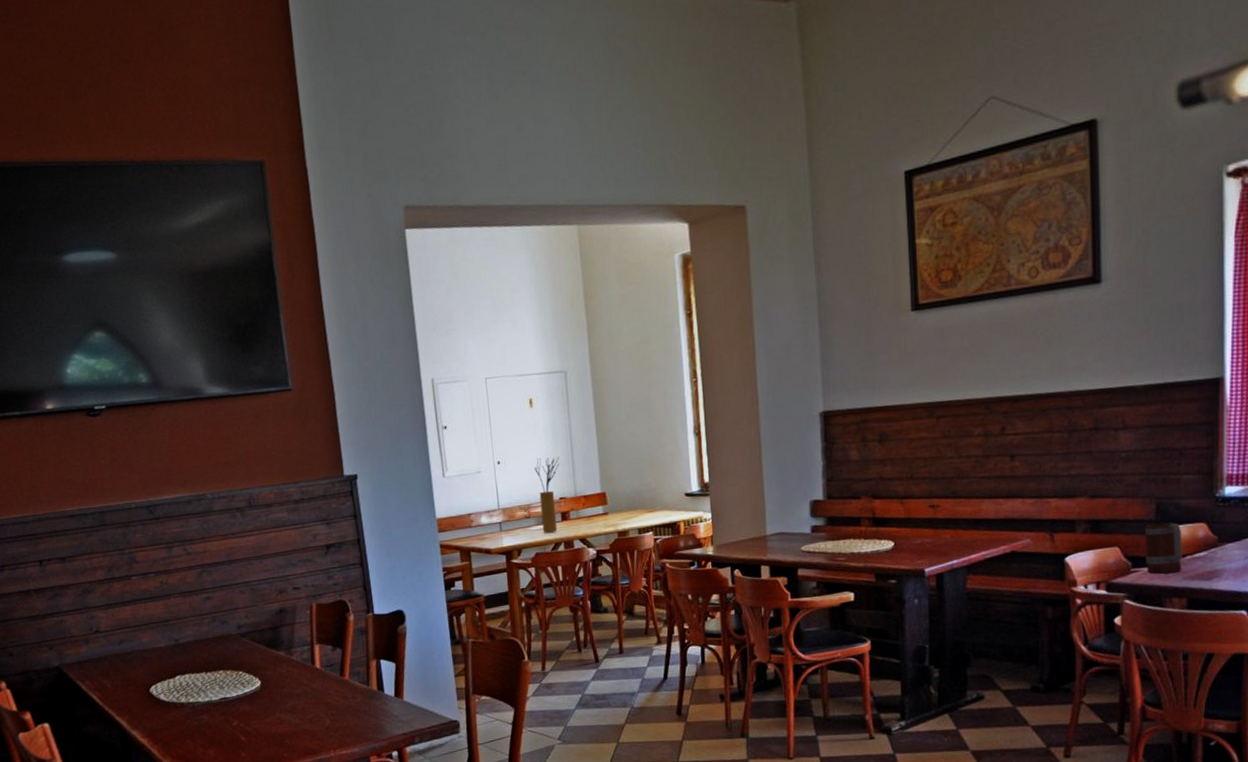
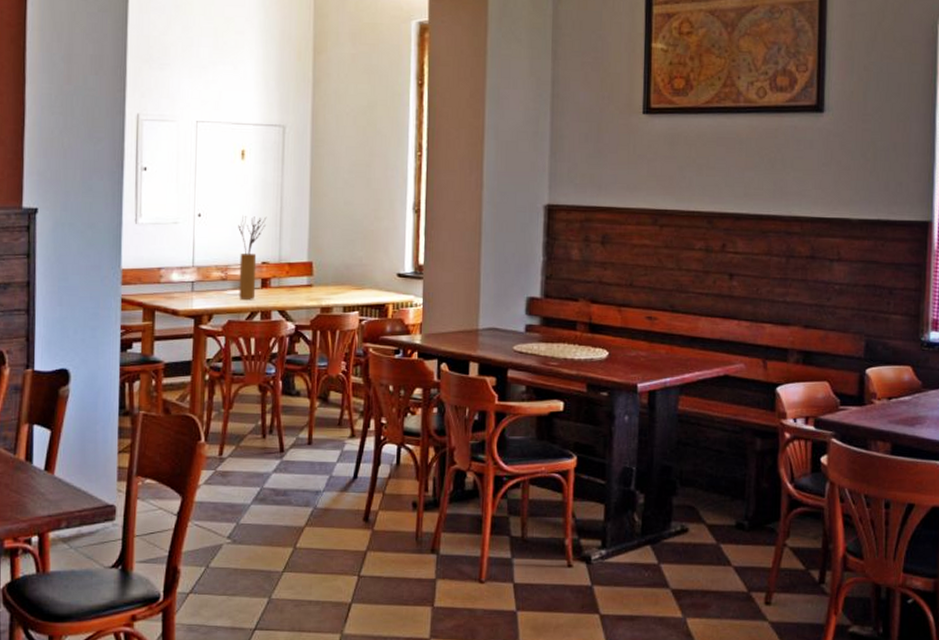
beer mug: present [1144,522,1182,575] -> none [853,361,889,416]

